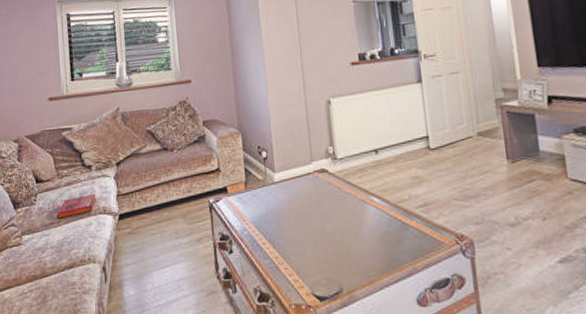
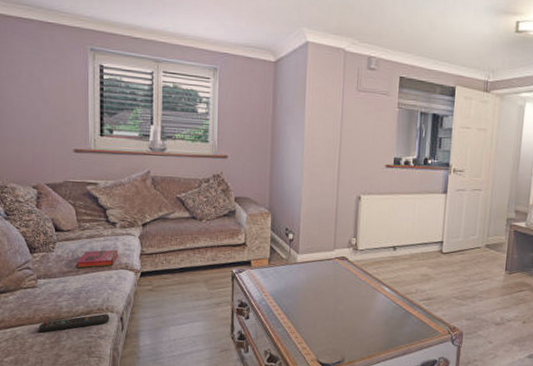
remote control: none [26,265,93,294] -> present [39,314,110,333]

